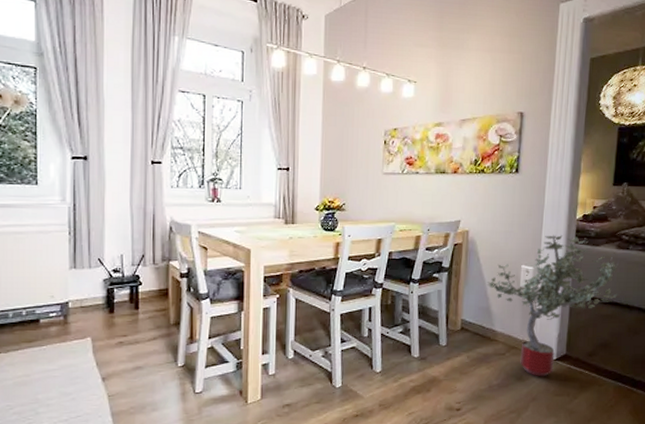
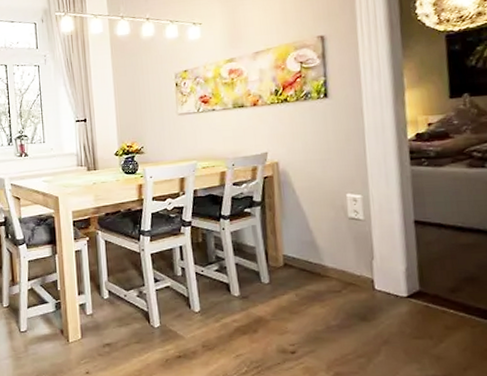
potted tree: present [487,235,619,377] -> none [308,158,479,317]

